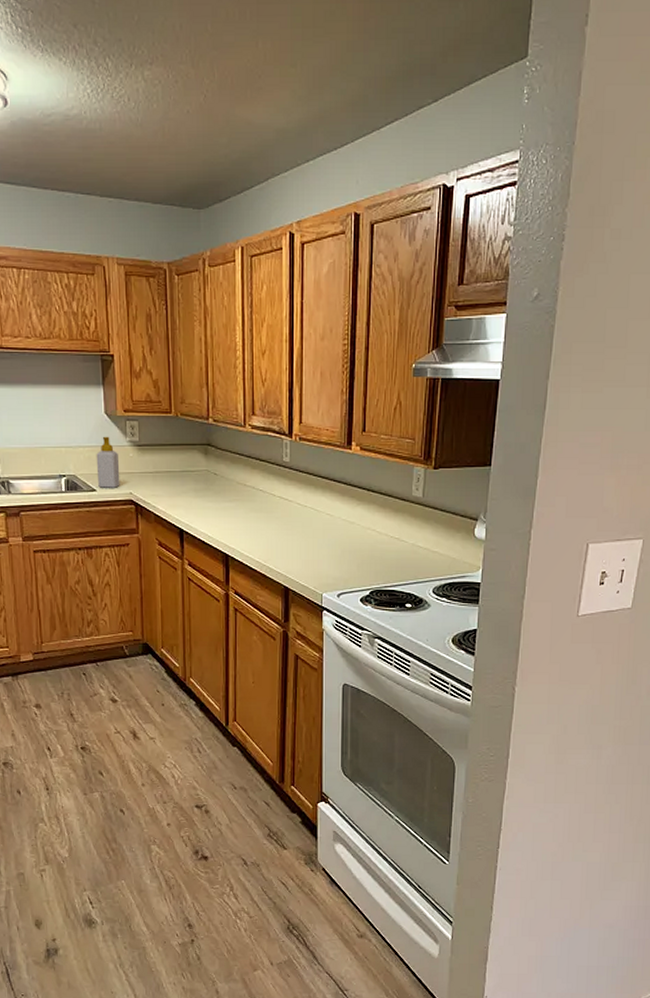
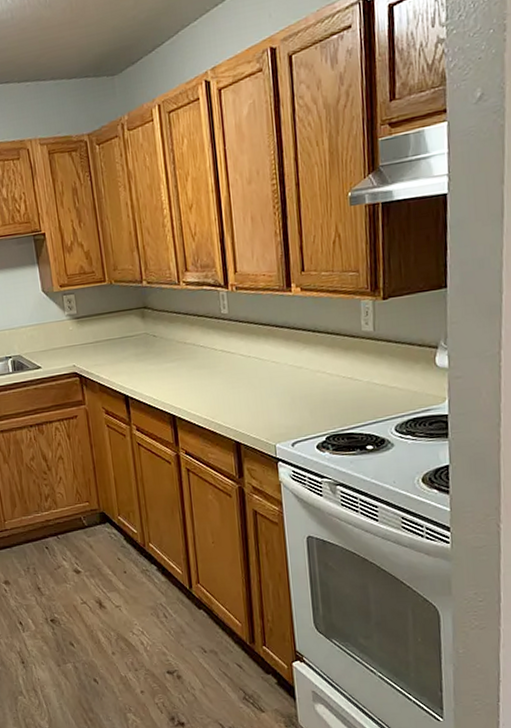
soap bottle: present [96,436,120,488] -> none [37,313,63,365]

